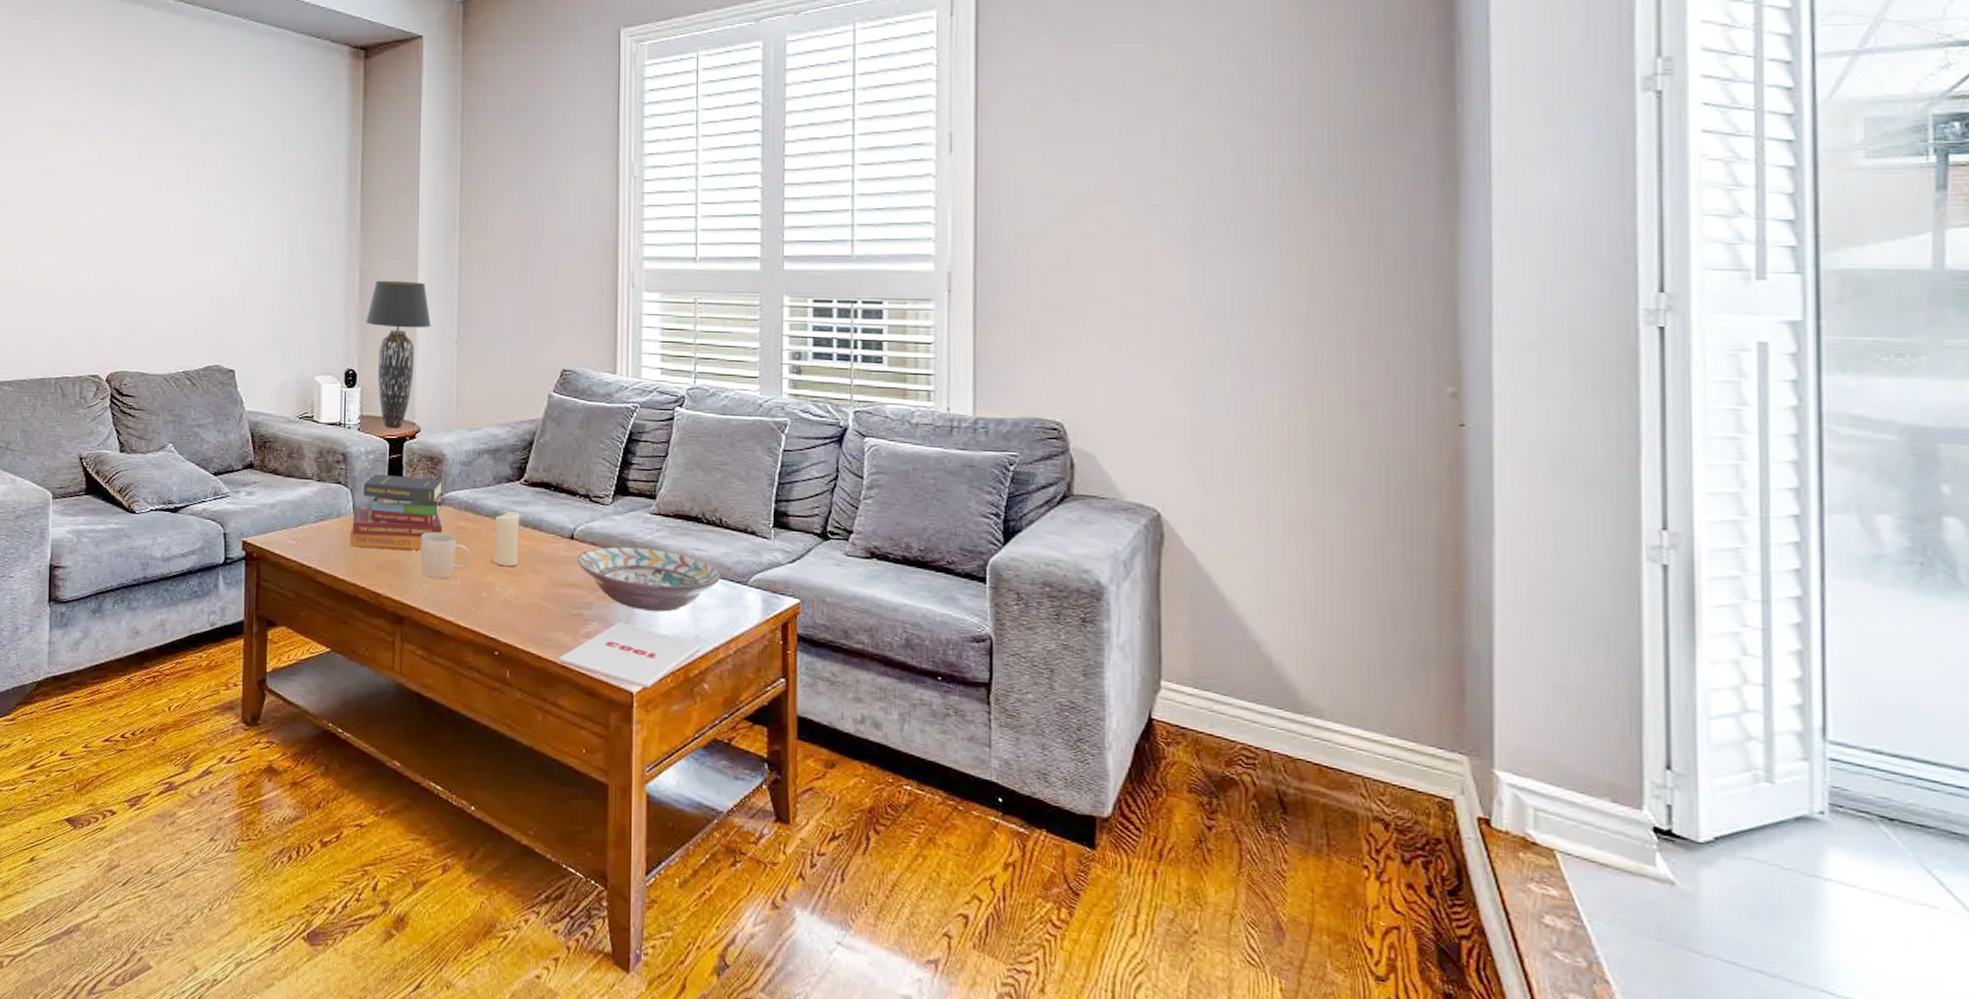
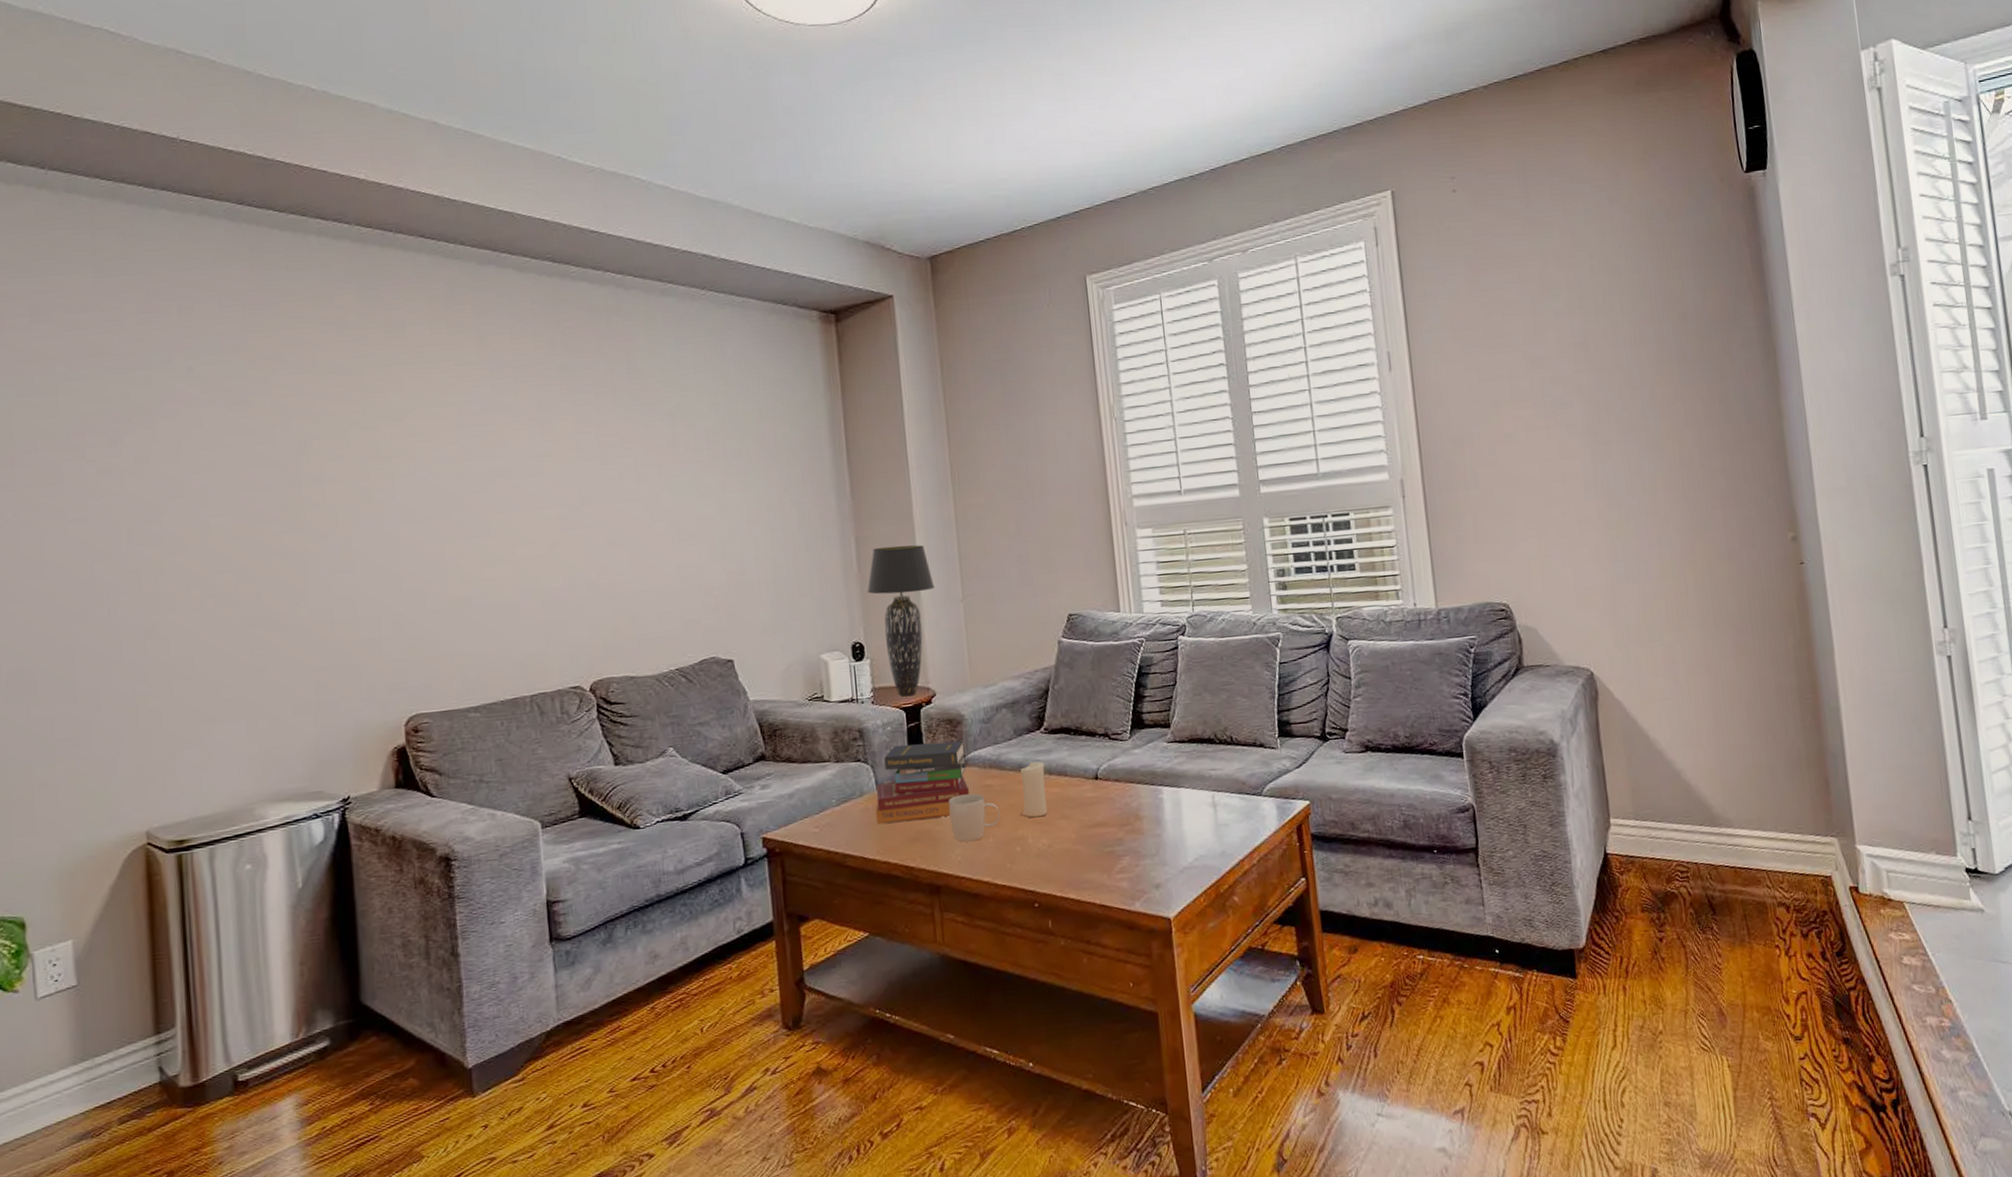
magazine: present [559,623,703,688] -> none [1097,852,1229,912]
decorative bowl: present [576,546,721,612] -> none [1103,775,1238,837]

